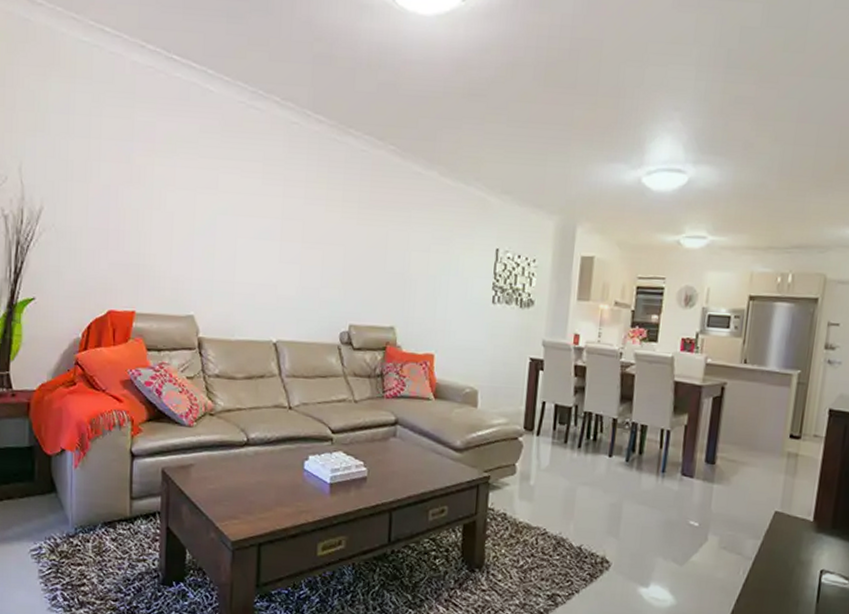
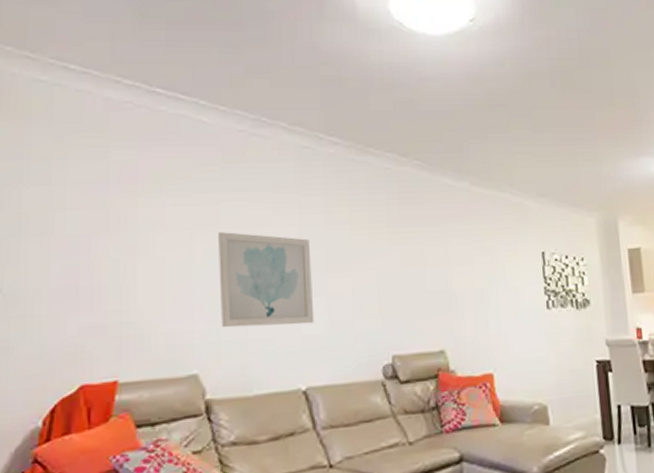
wall art: none [214,195,291,287] -> present [218,232,315,328]

